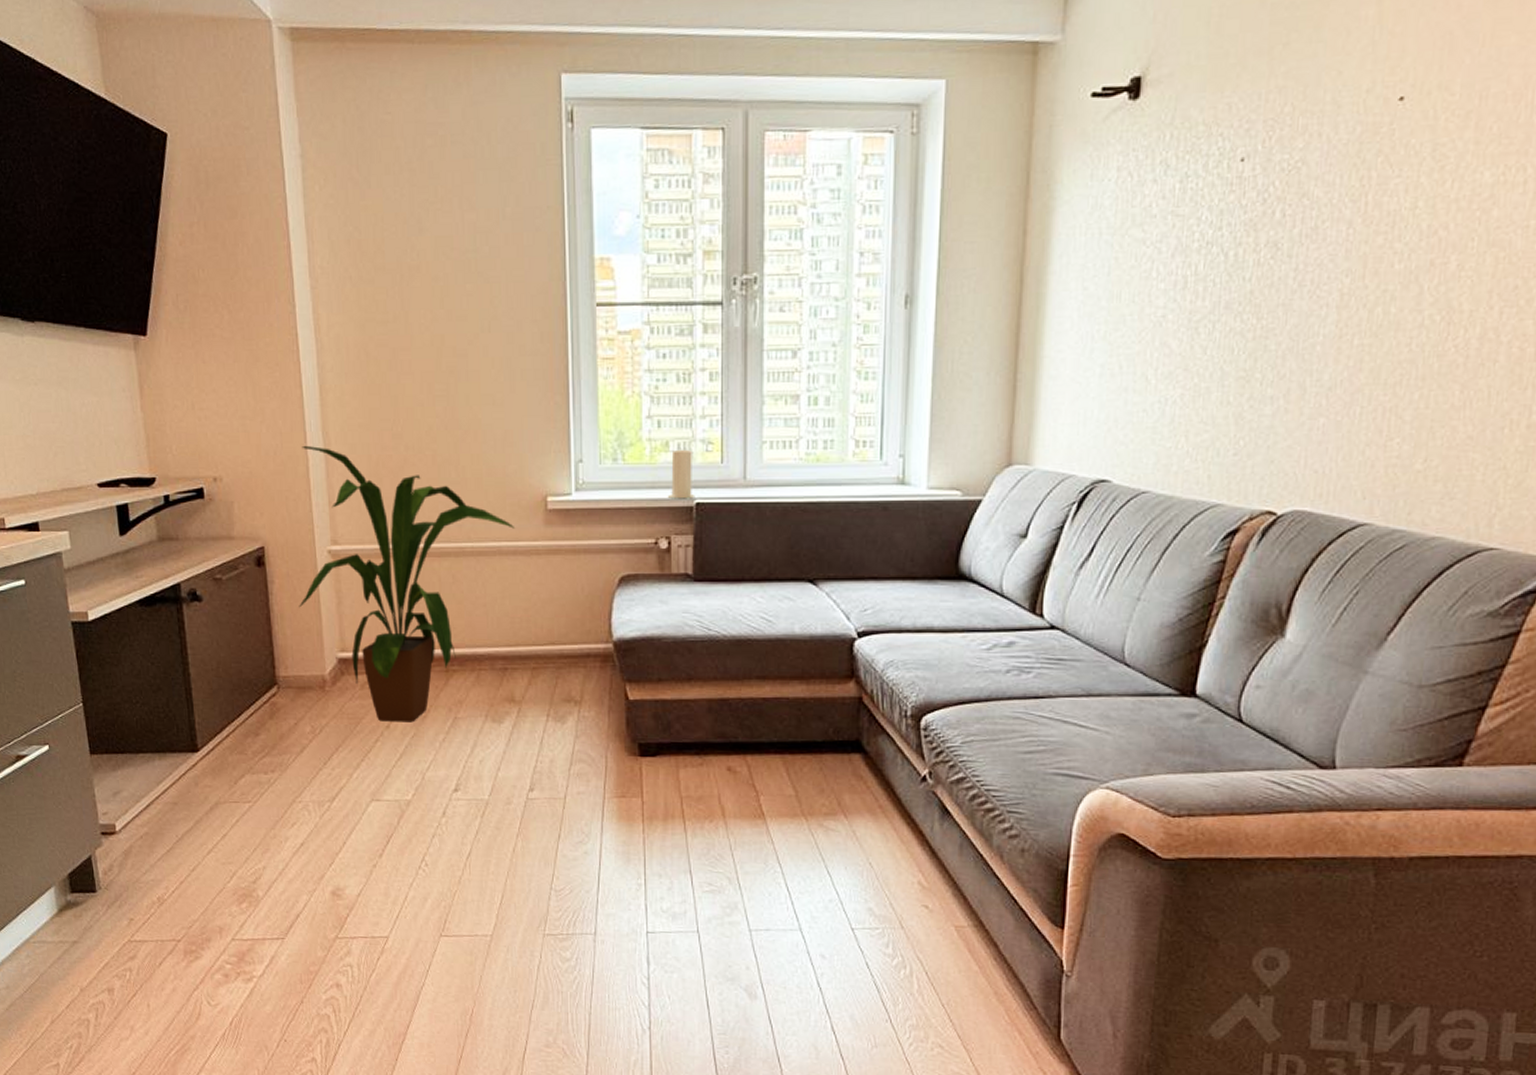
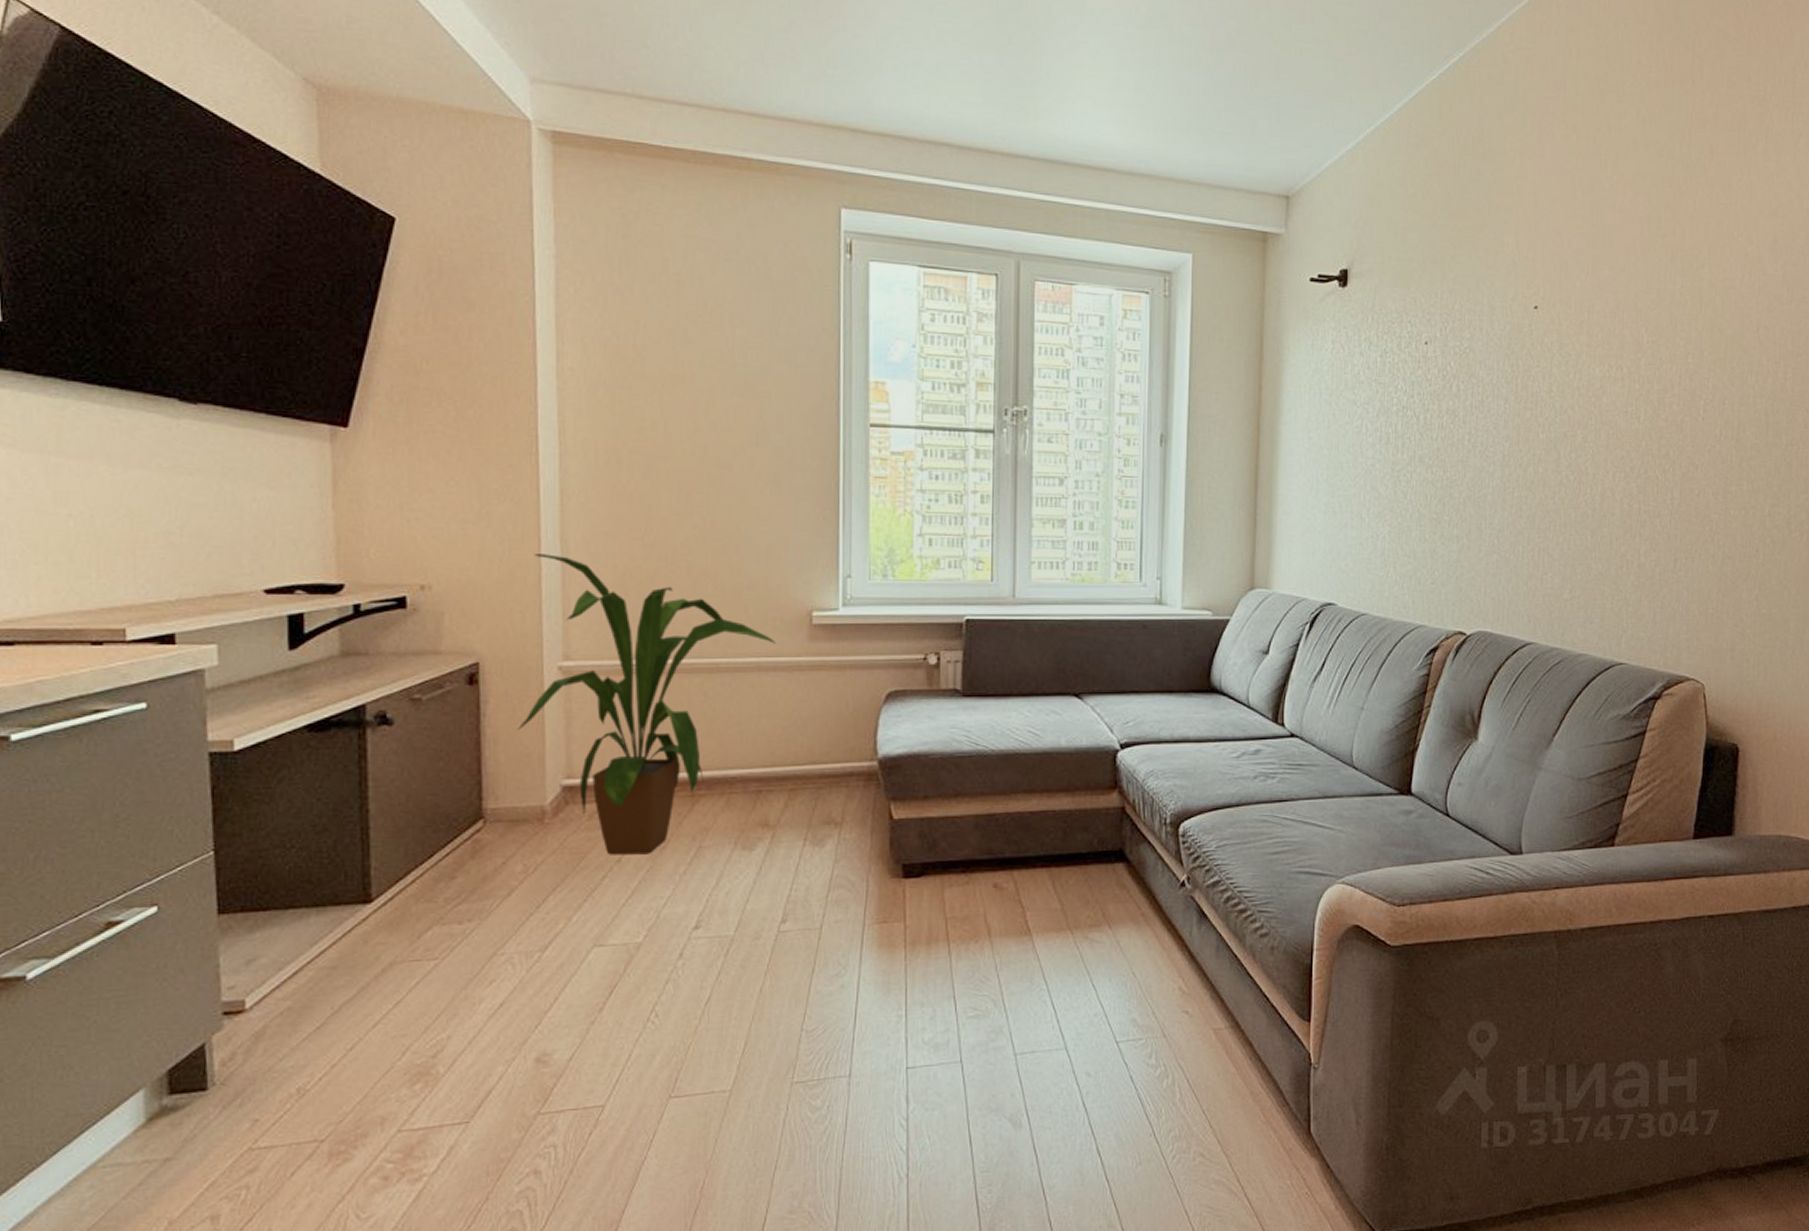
candle: present [668,449,695,499] -> none [938,567,965,616]

